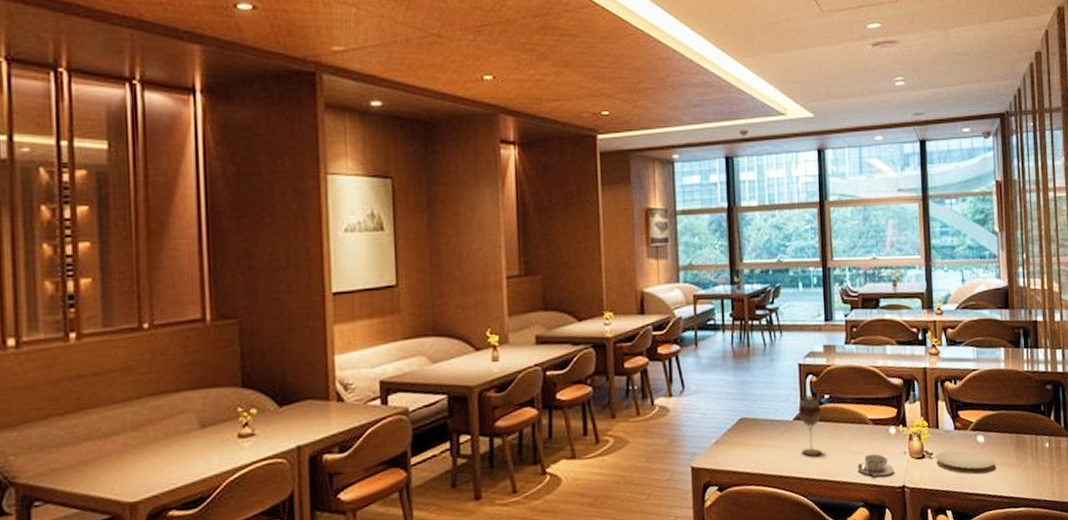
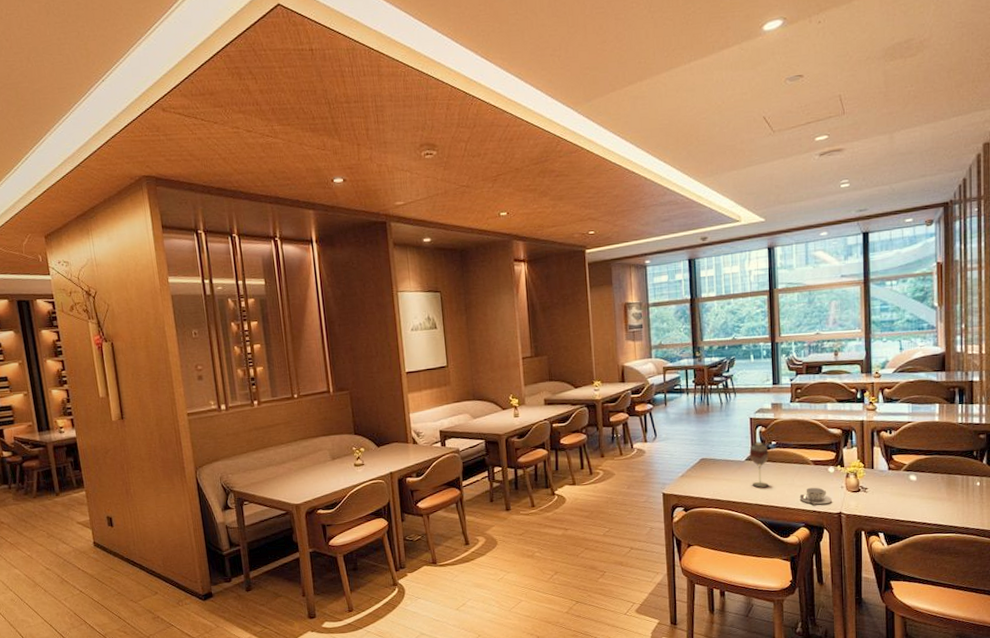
plate: present [936,450,996,470] -> none [870,486,927,502]

